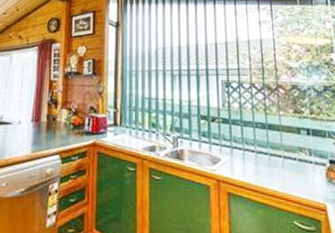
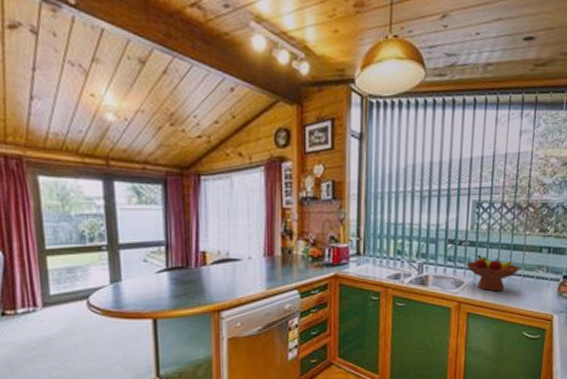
fruit bowl: none [221,132,279,172] -> present [466,254,520,292]

